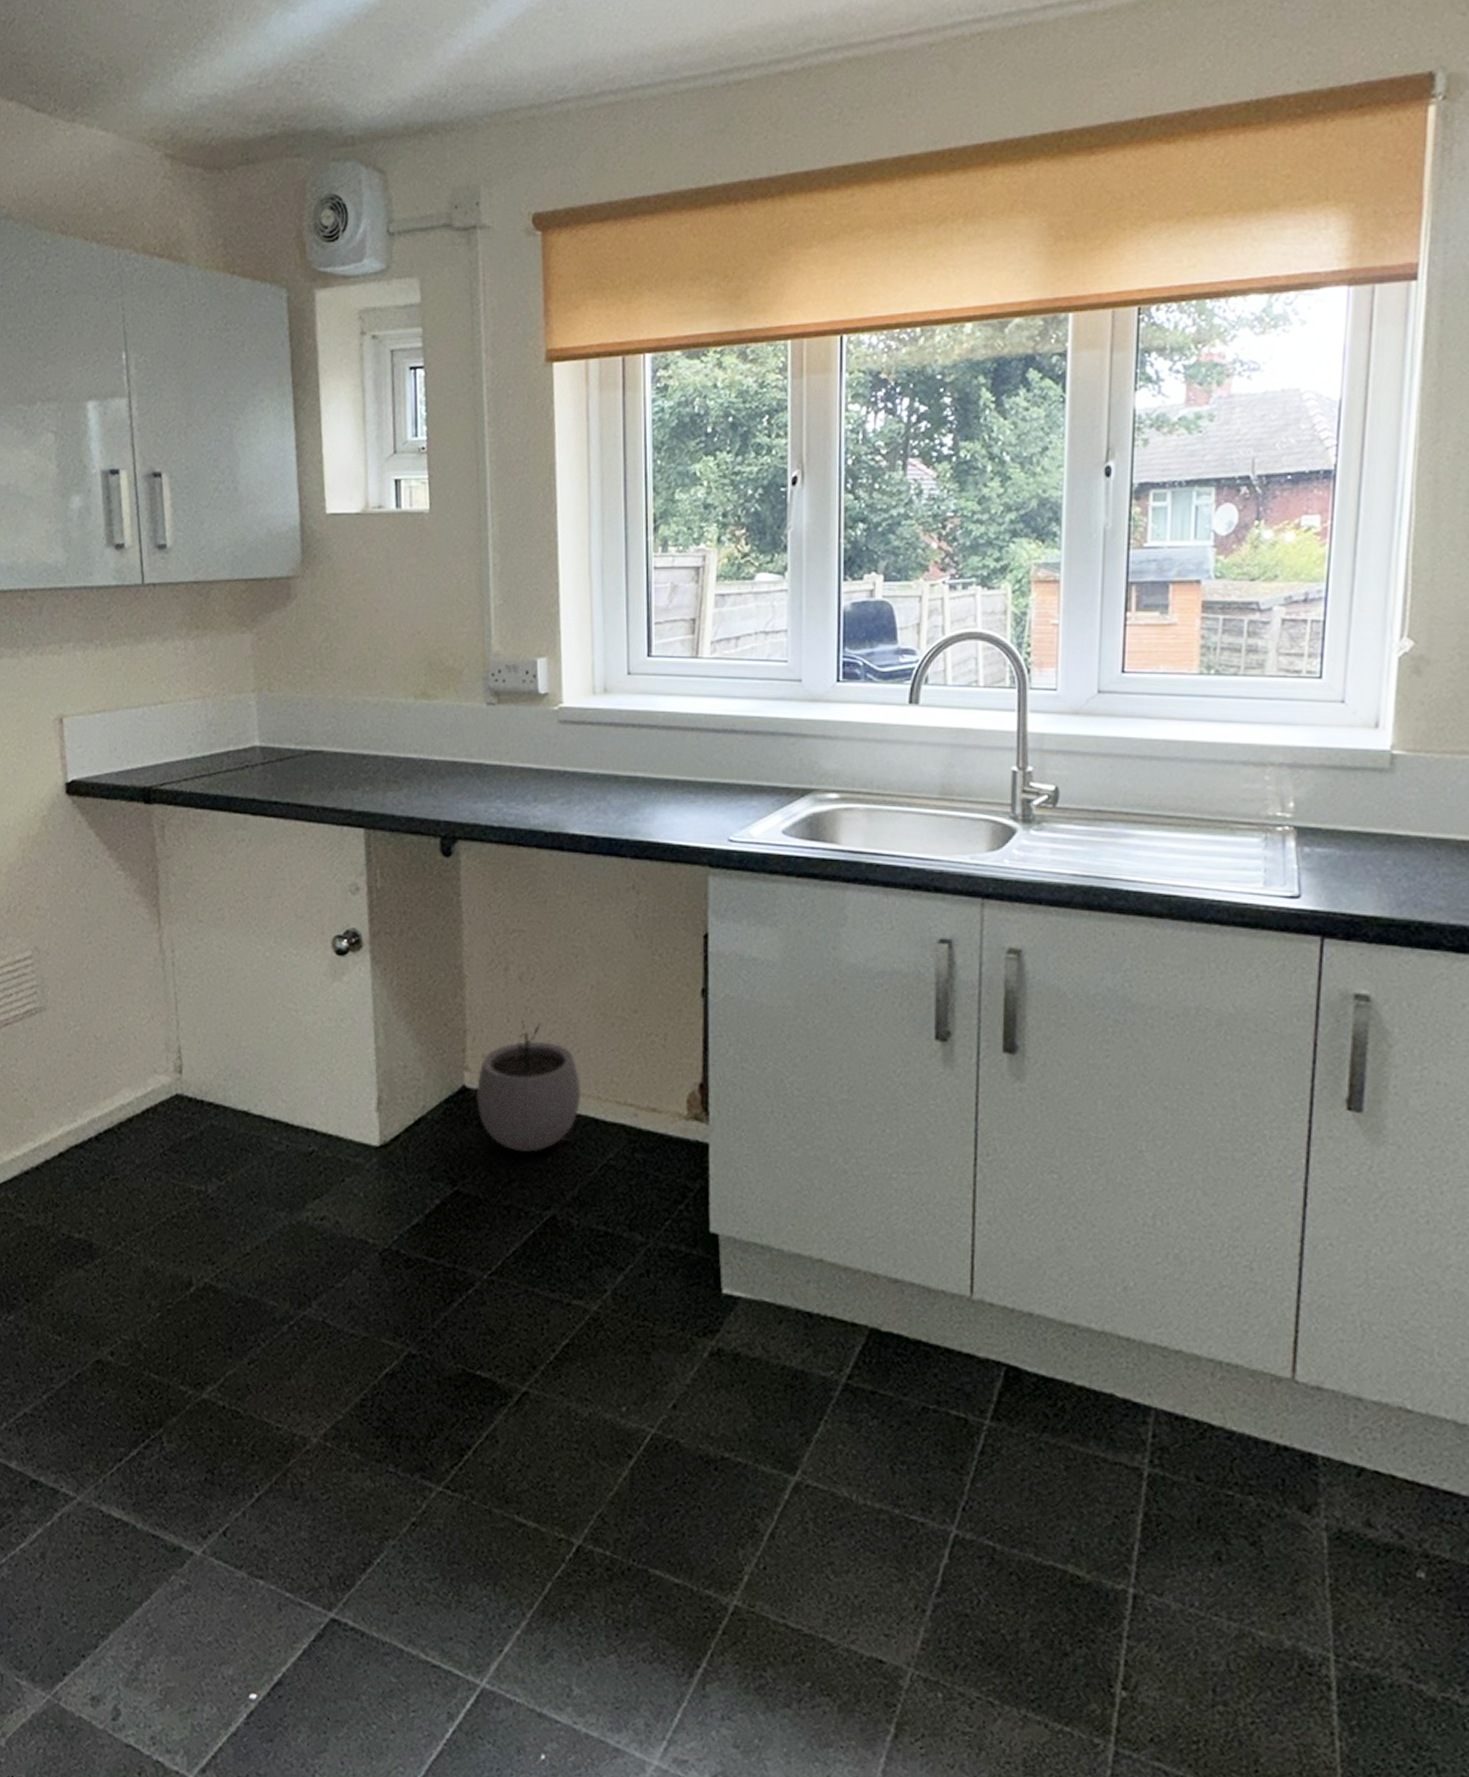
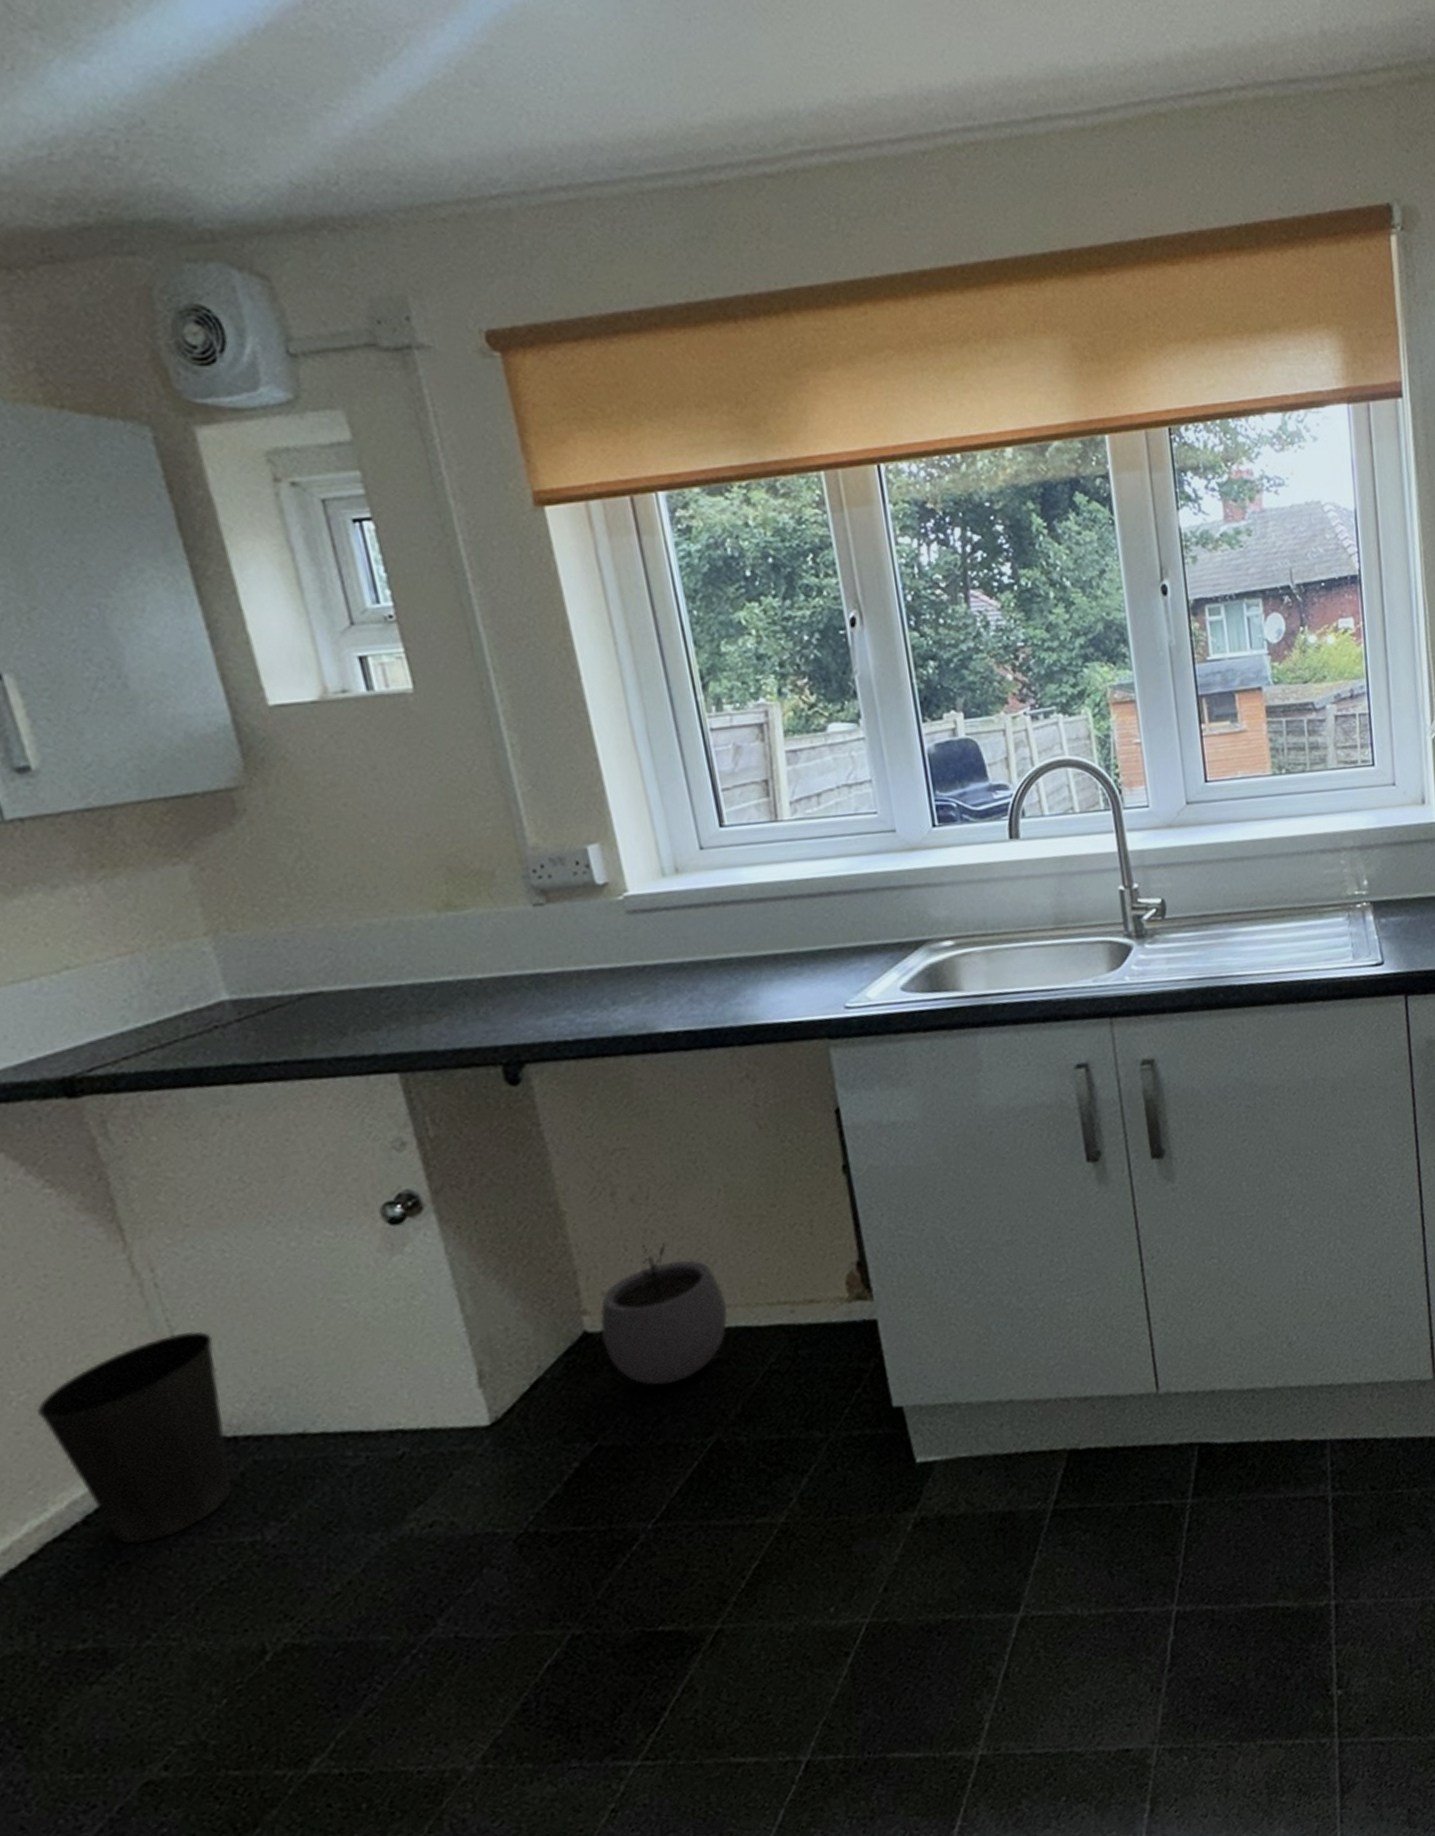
waste basket: none [84,1006,201,1168] -> present [37,1331,232,1544]

